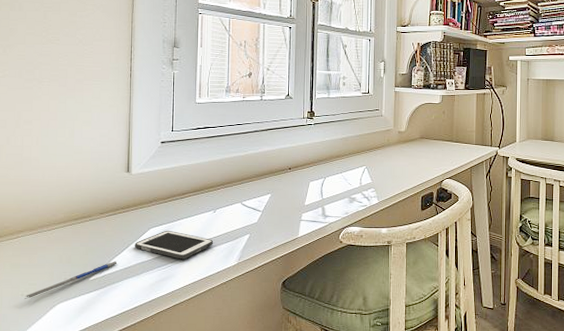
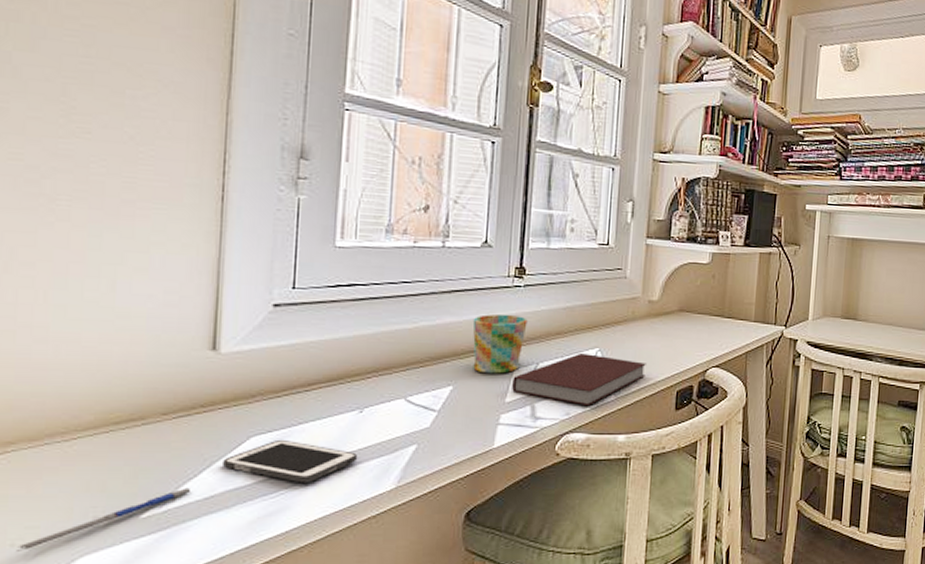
mug: none [282,145,317,185] -> present [472,314,528,374]
notebook: none [308,169,399,208] -> present [511,352,646,407]

